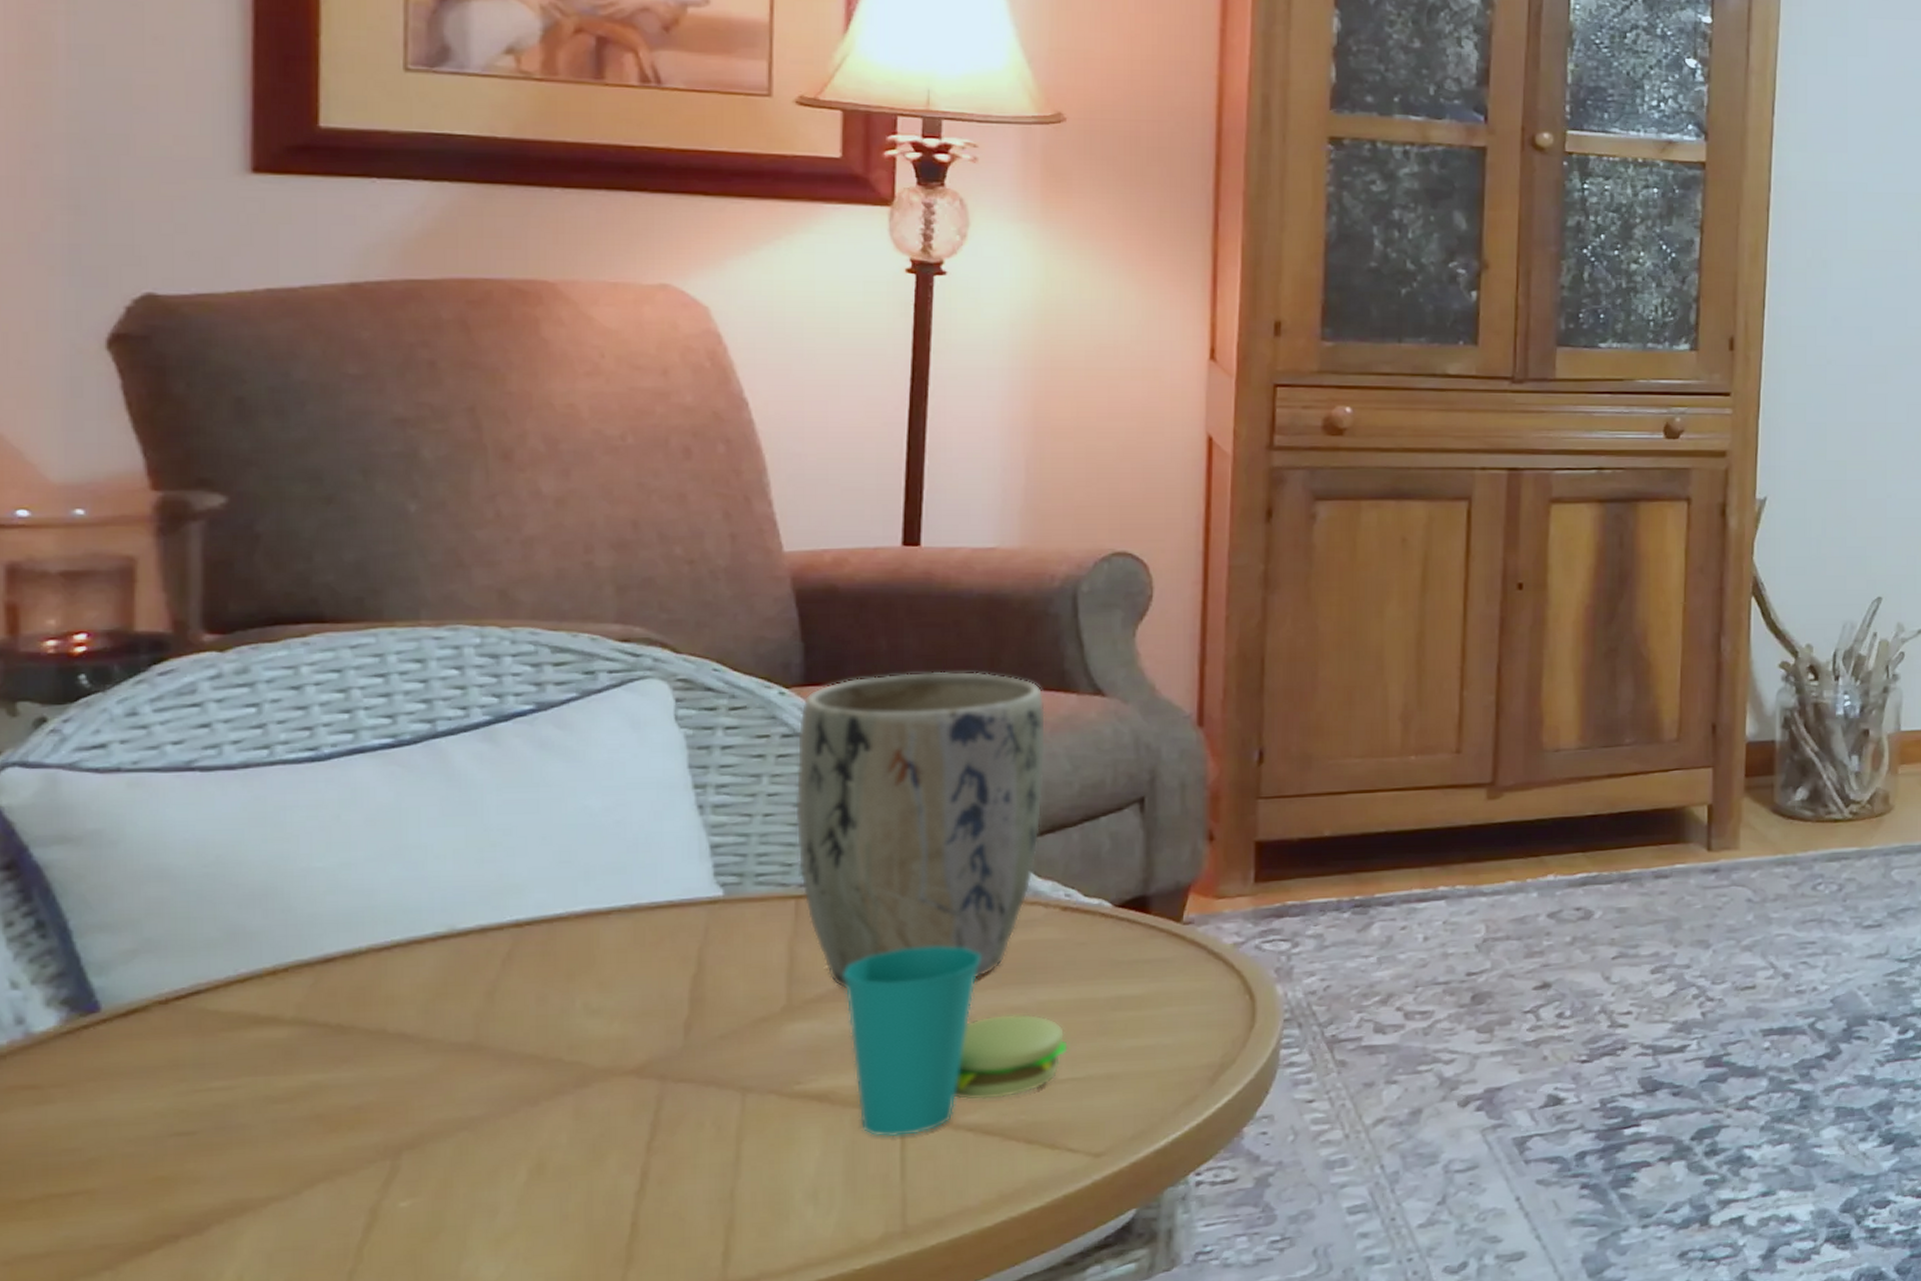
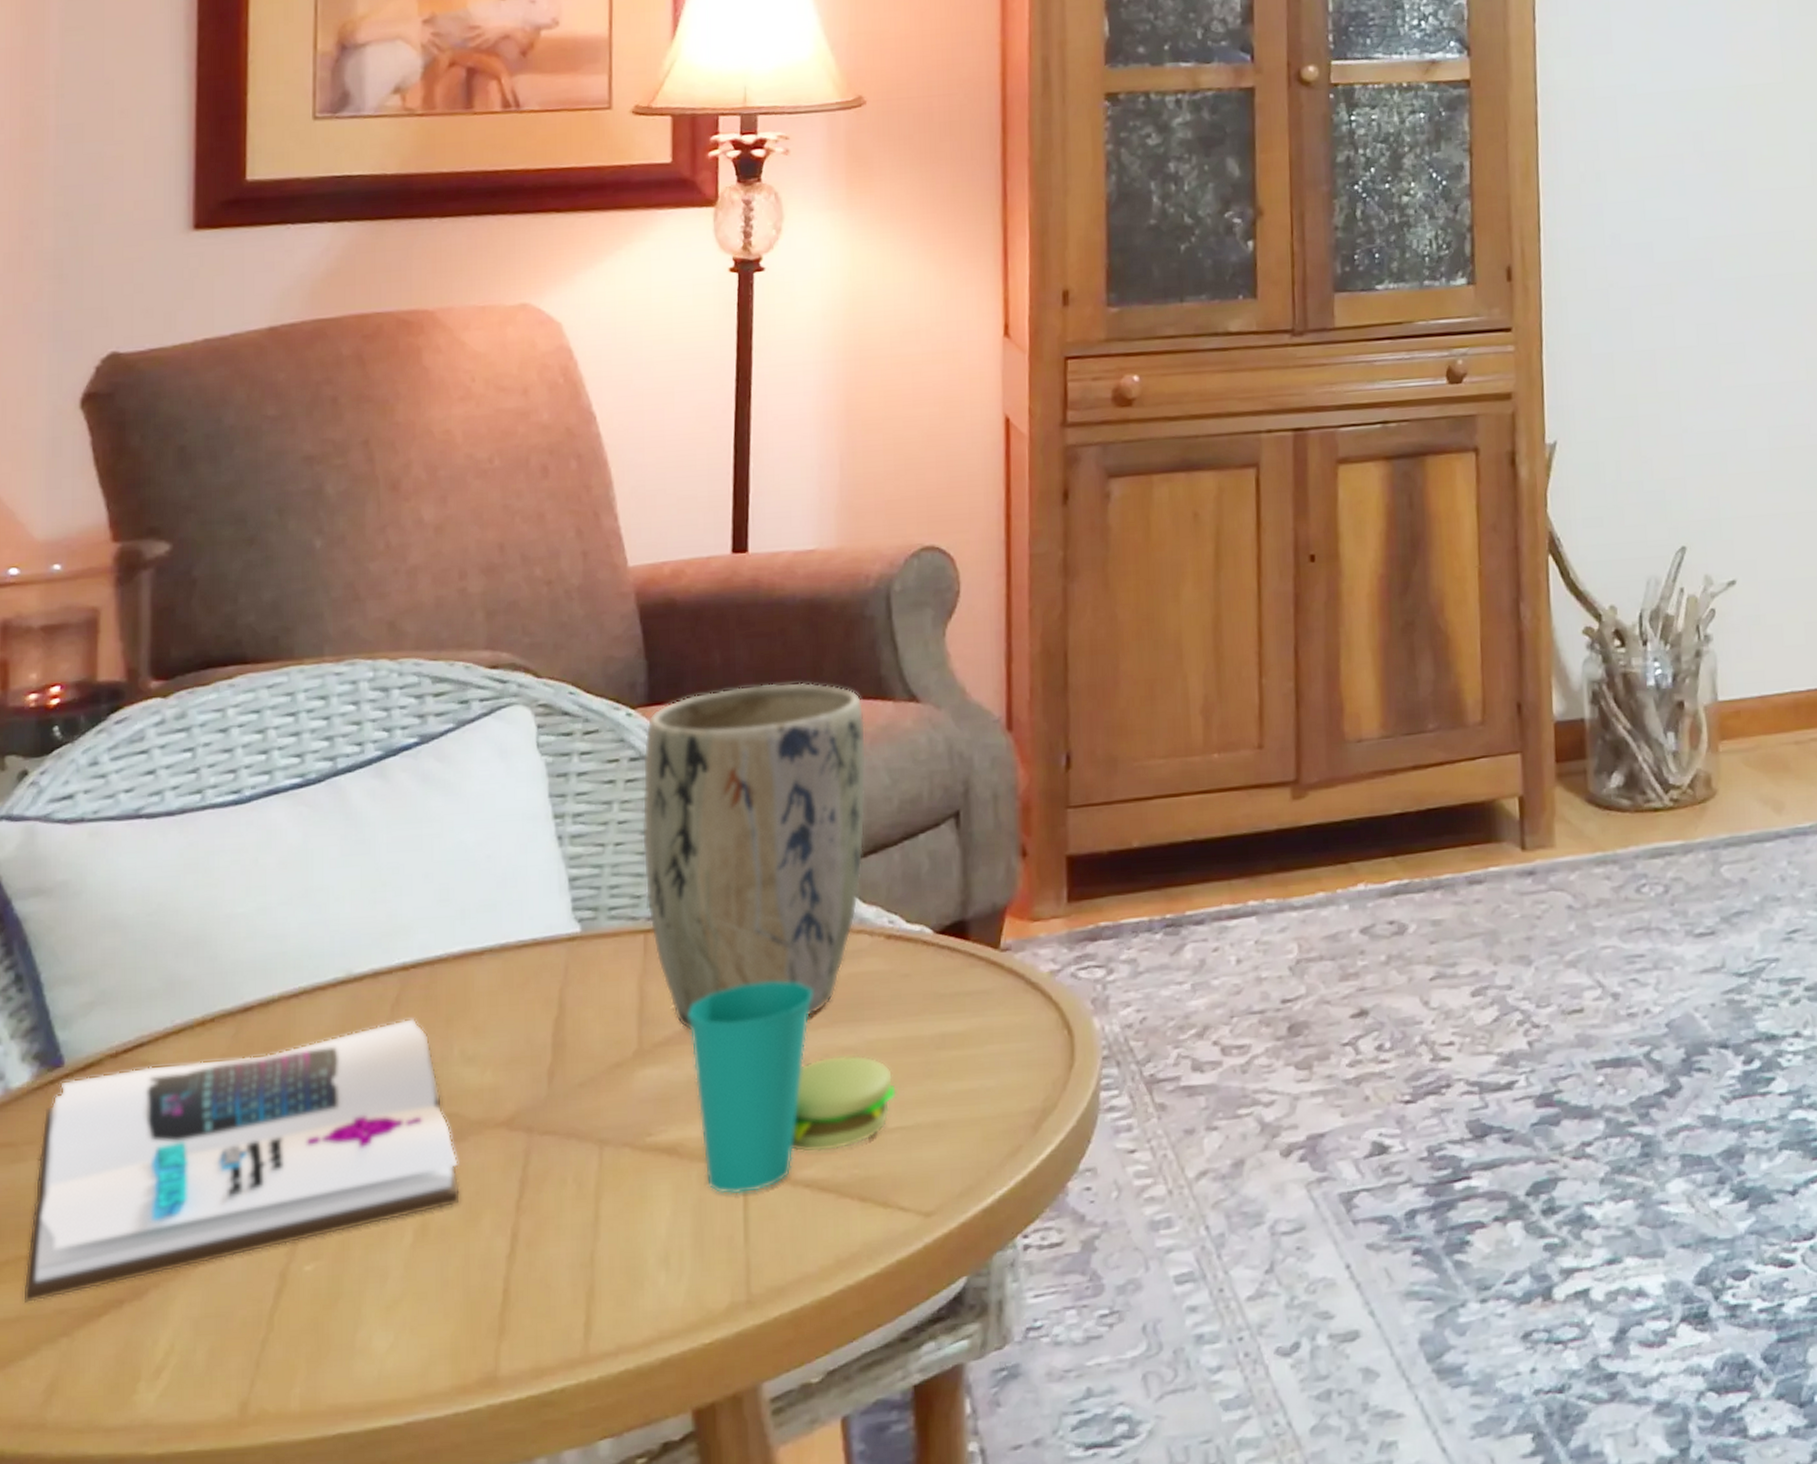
book: none [53,972,583,1240] -> present [22,1018,461,1304]

